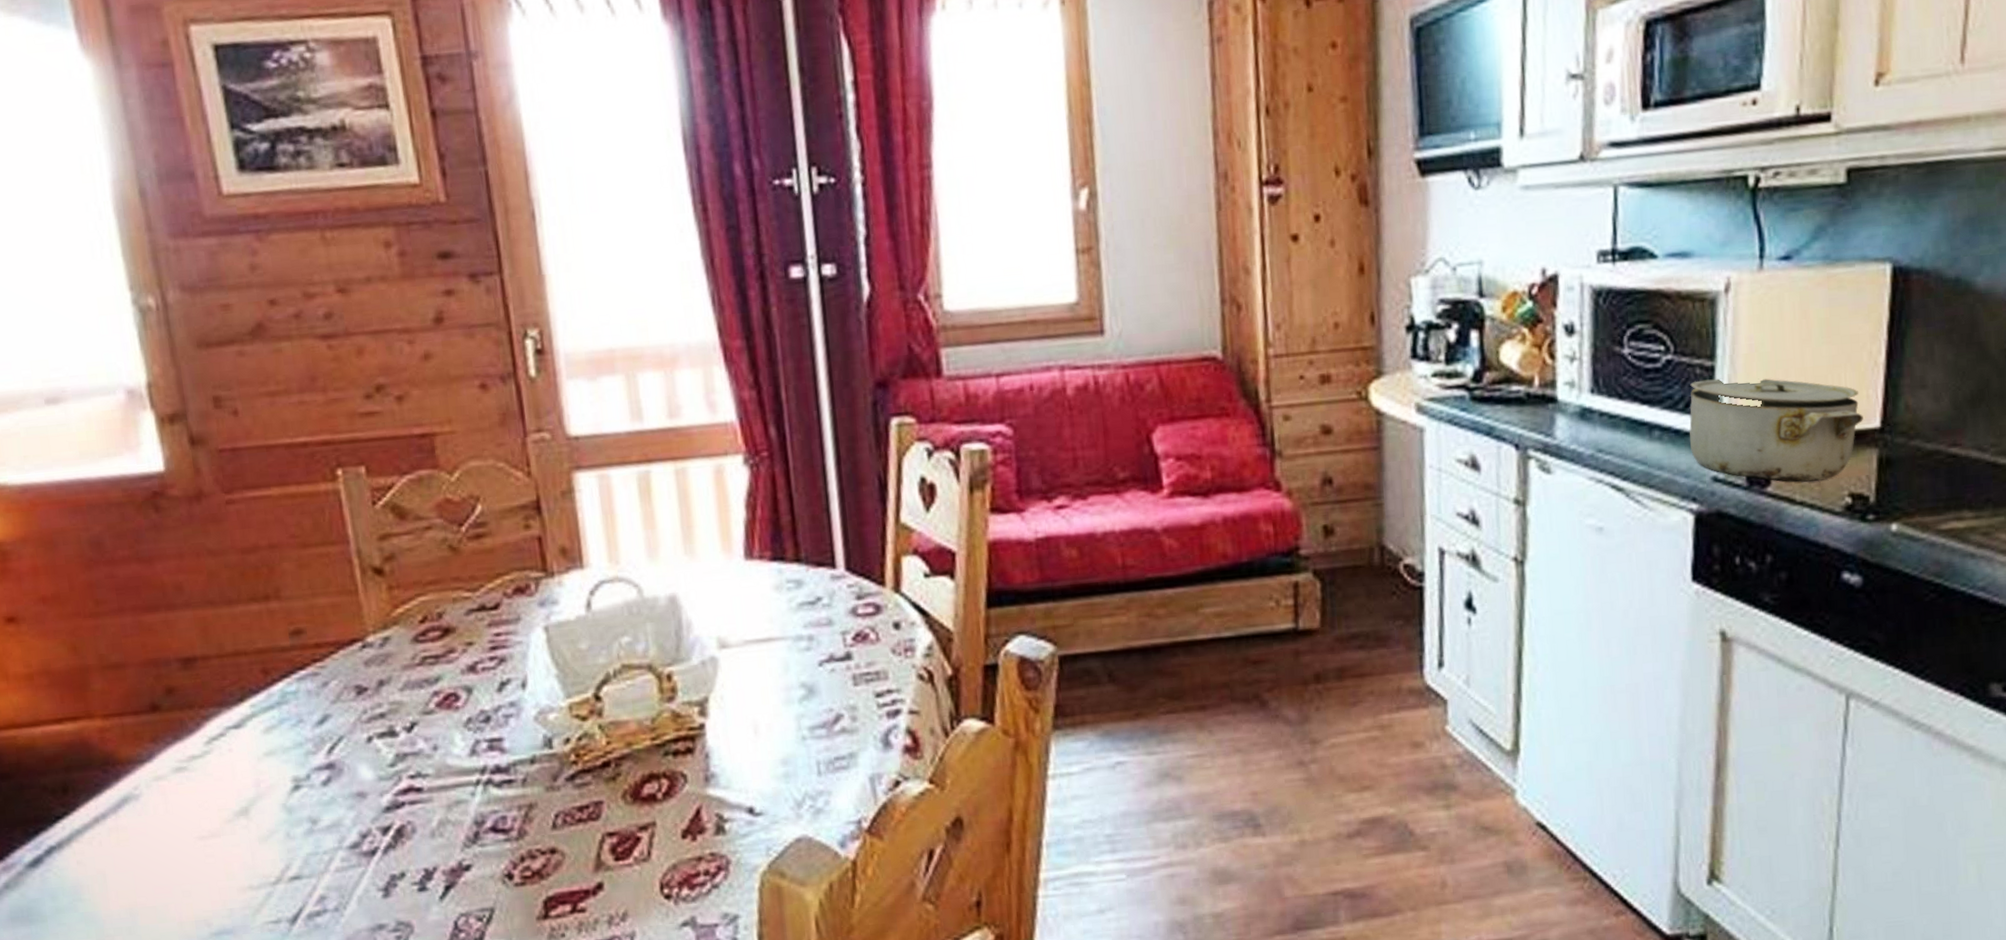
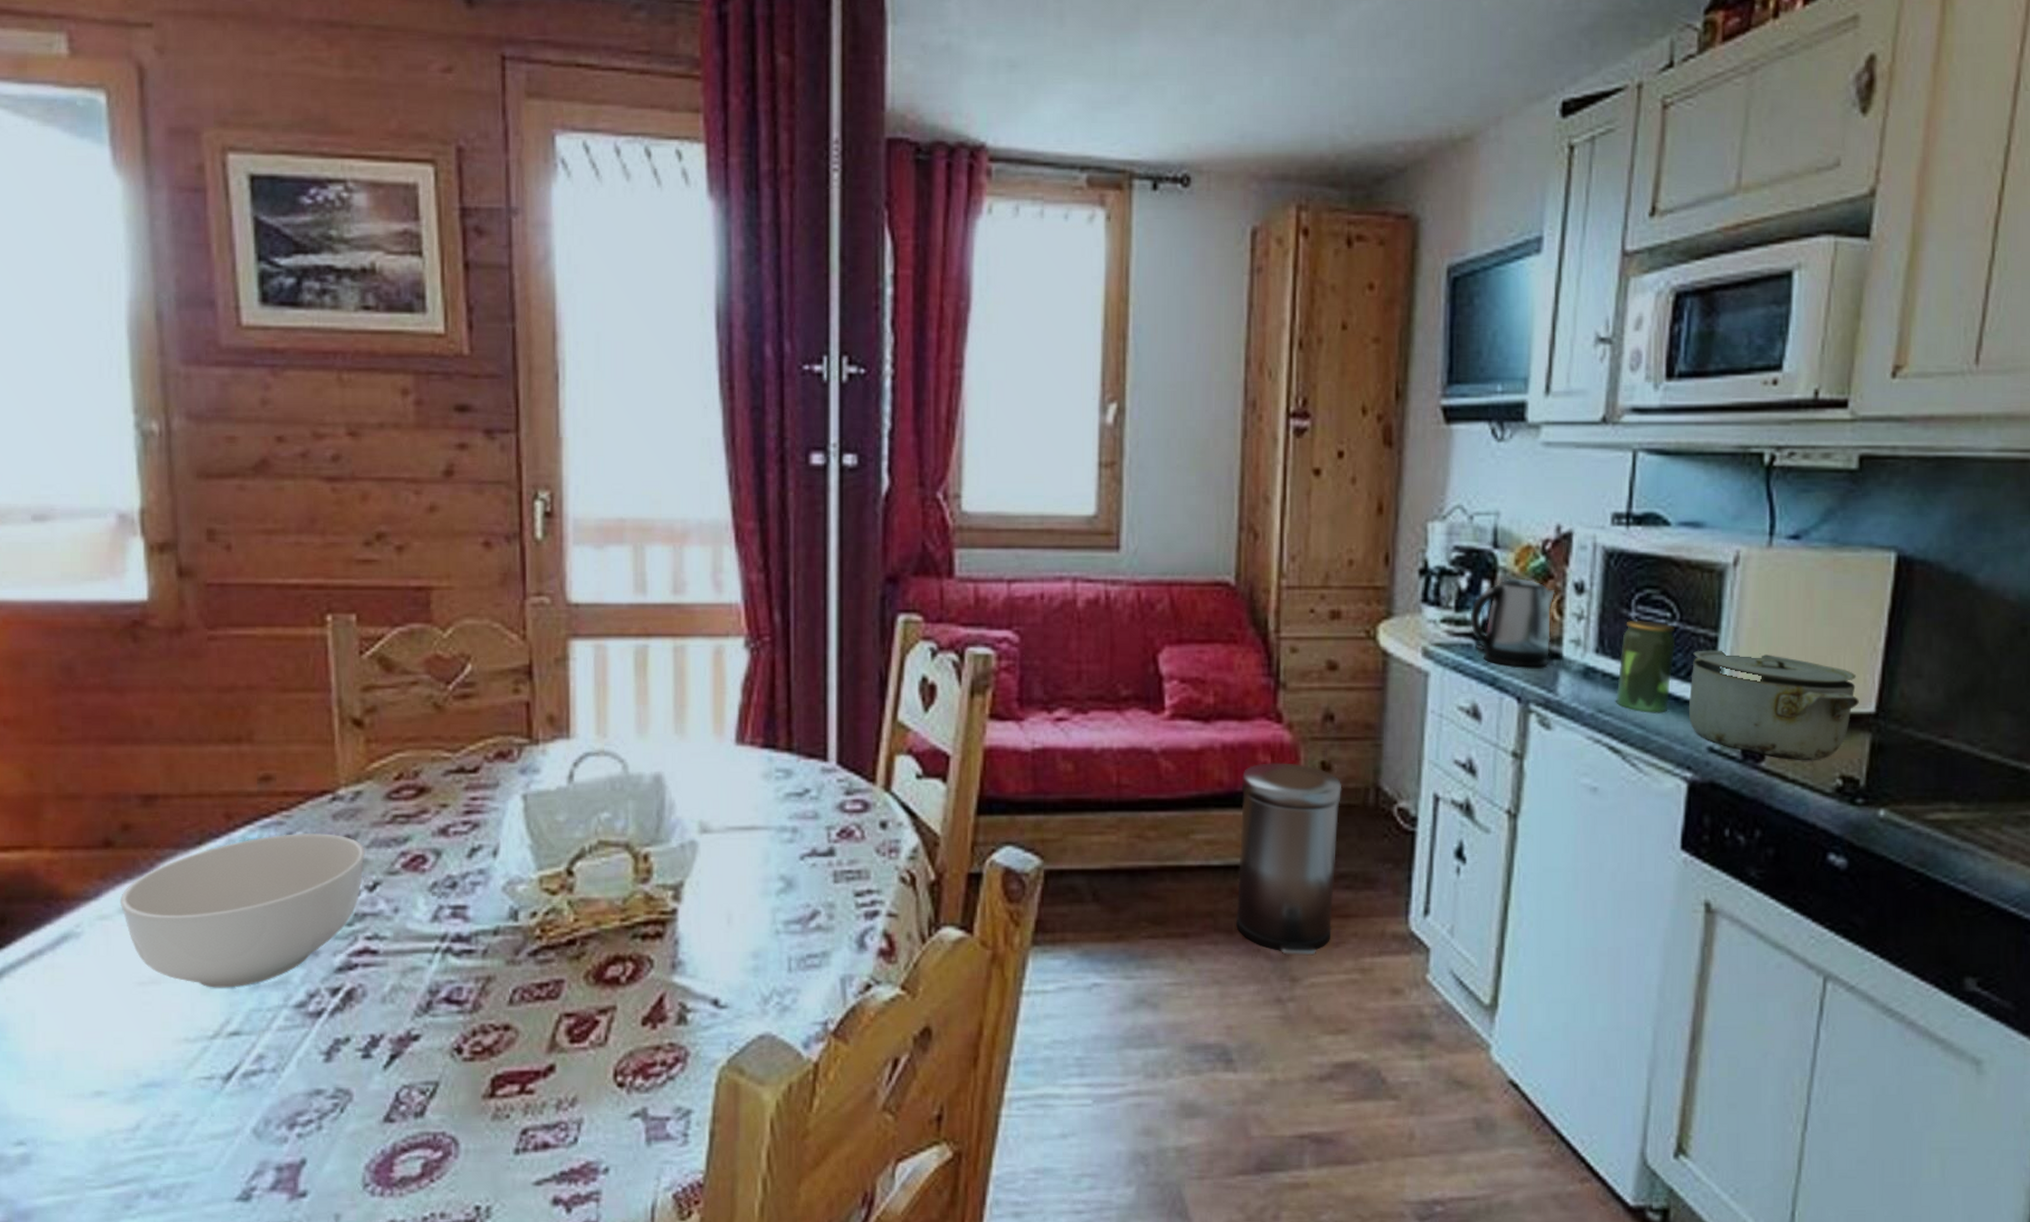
bowl: none [172,680,400,836] -> present [119,832,365,988]
pedal bin: none [1245,530,1348,718] -> present [1235,763,1342,956]
kettle: none [1461,325,1546,417] -> present [1470,578,1556,670]
jar: none [1614,356,1672,449] -> present [1615,621,1676,715]

